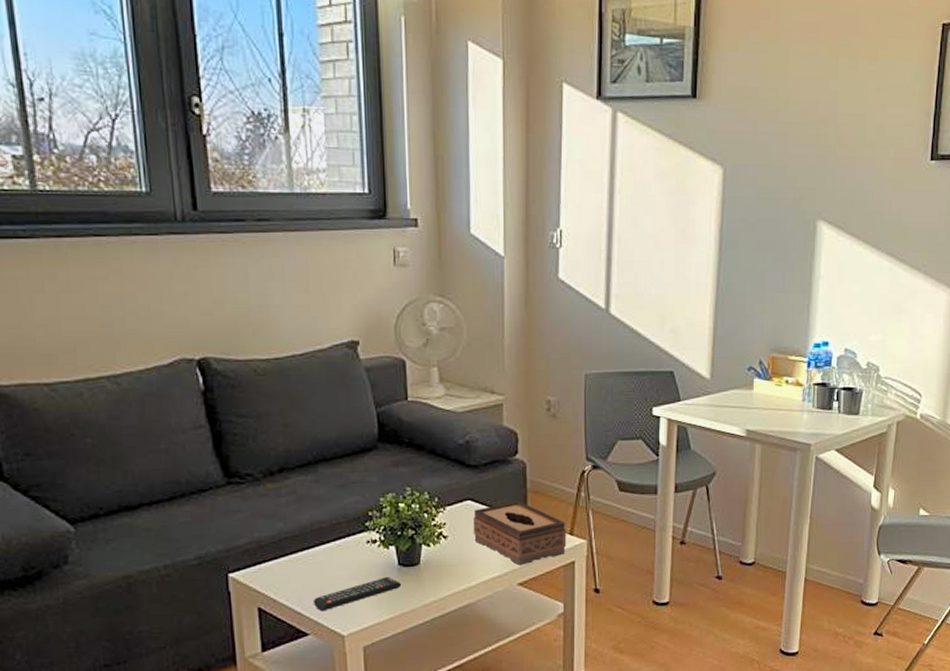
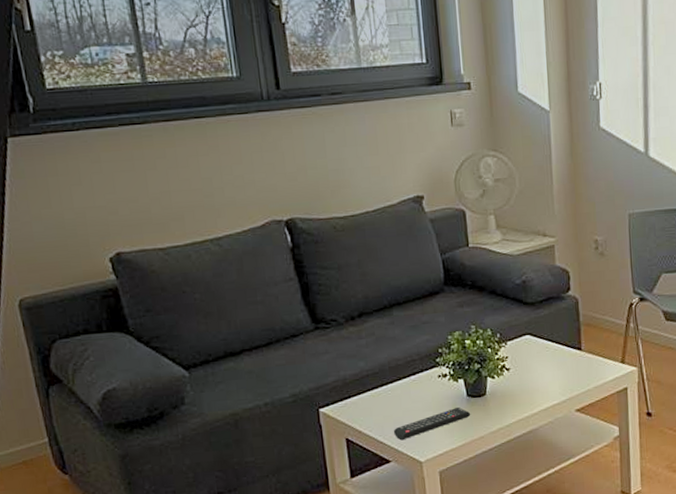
tissue box: present [473,501,567,566] -> none [532,333,619,393]

